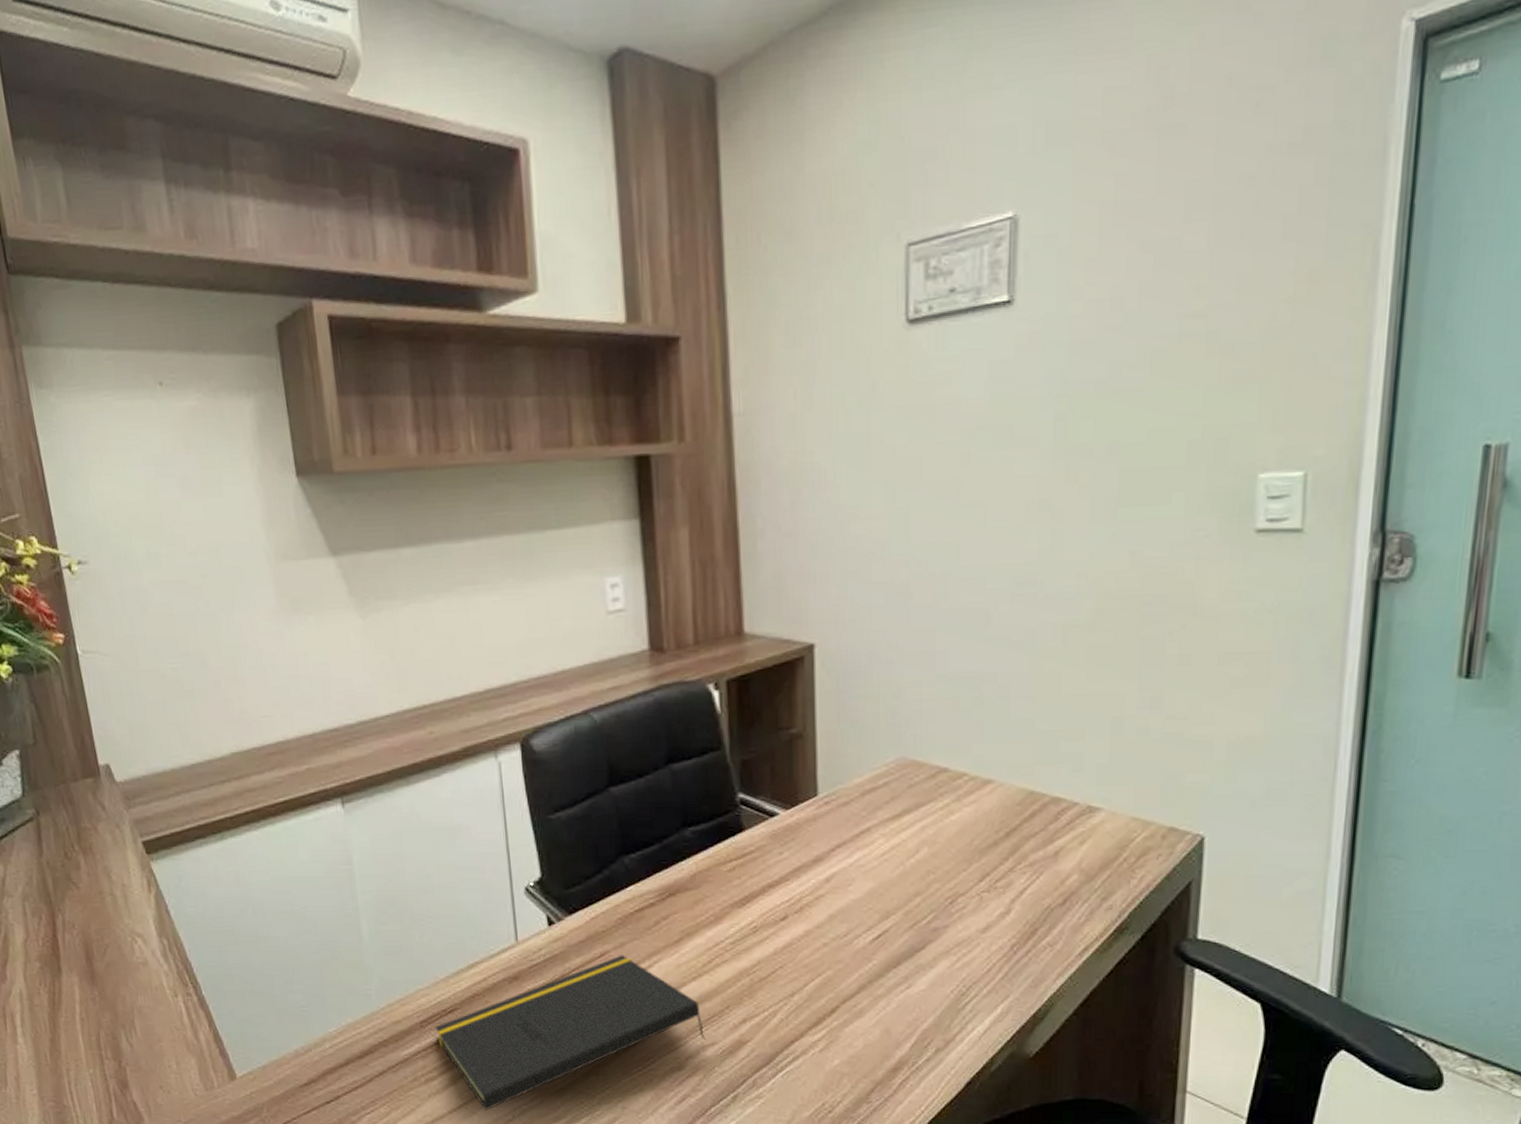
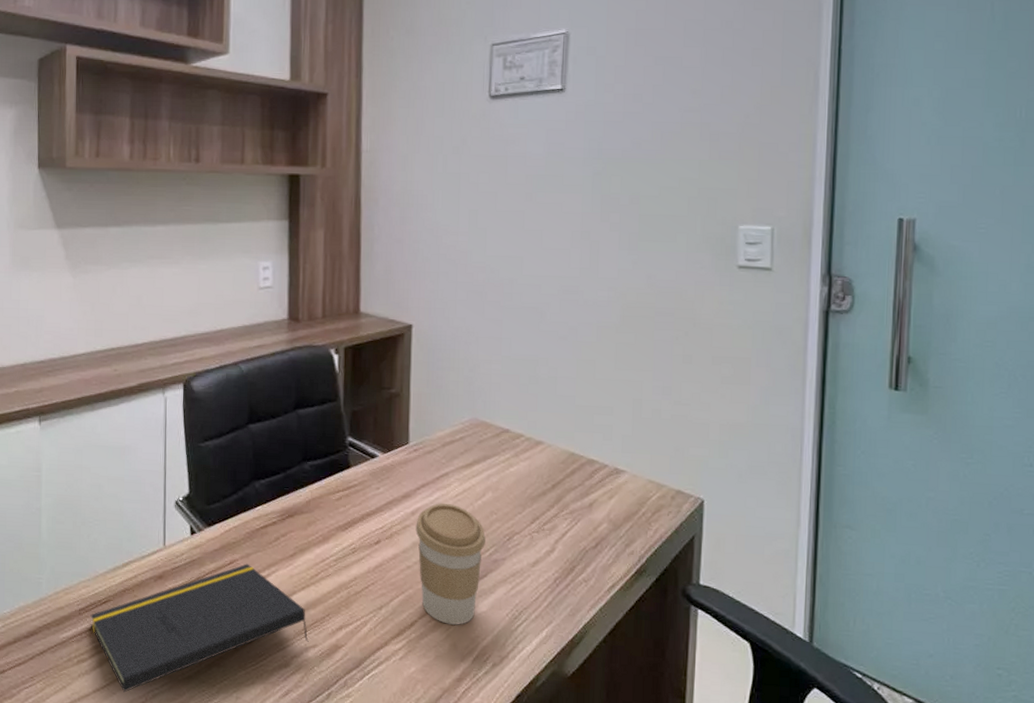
coffee cup: none [831,864,921,1008] -> present [415,503,485,625]

